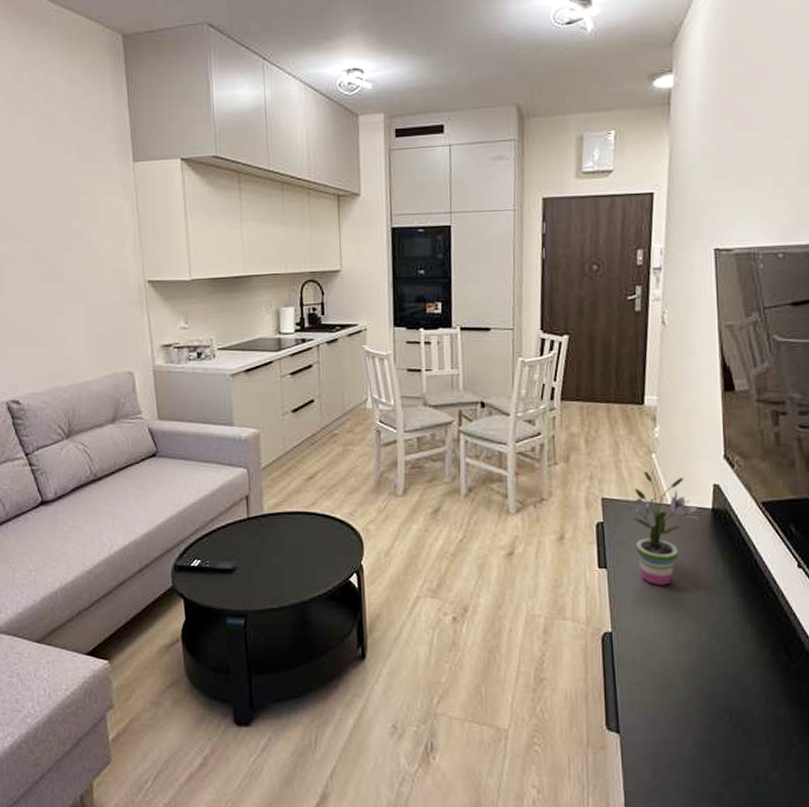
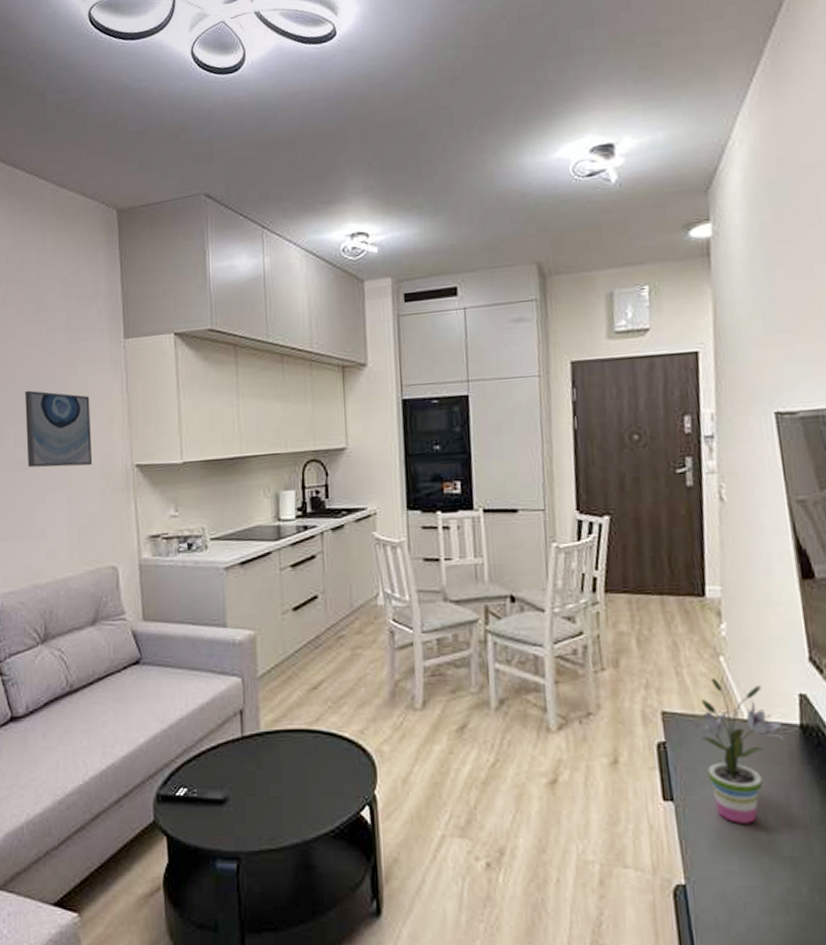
wall art: none [40,208,107,281] -> present [25,390,93,468]

